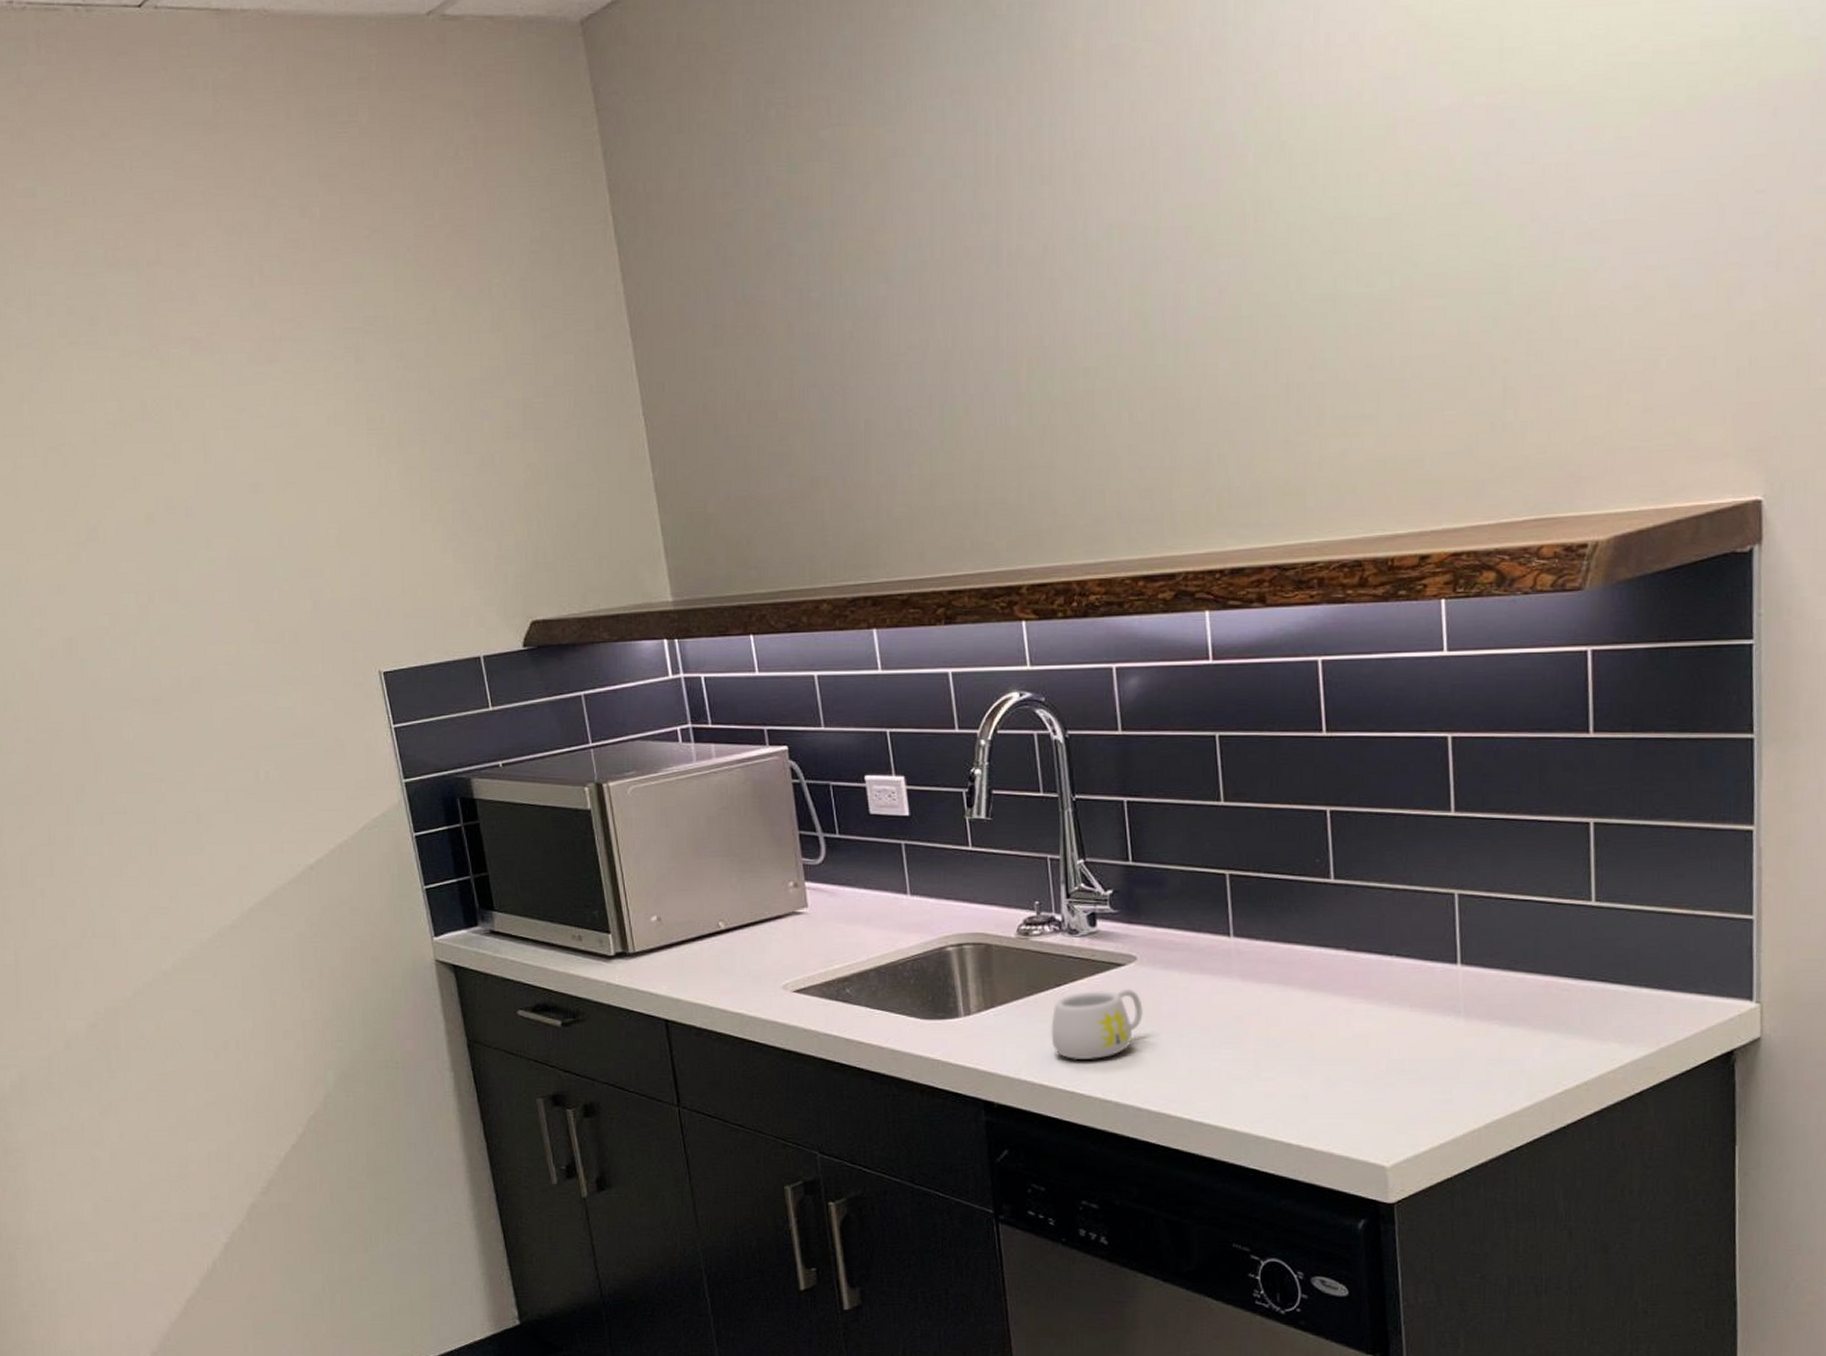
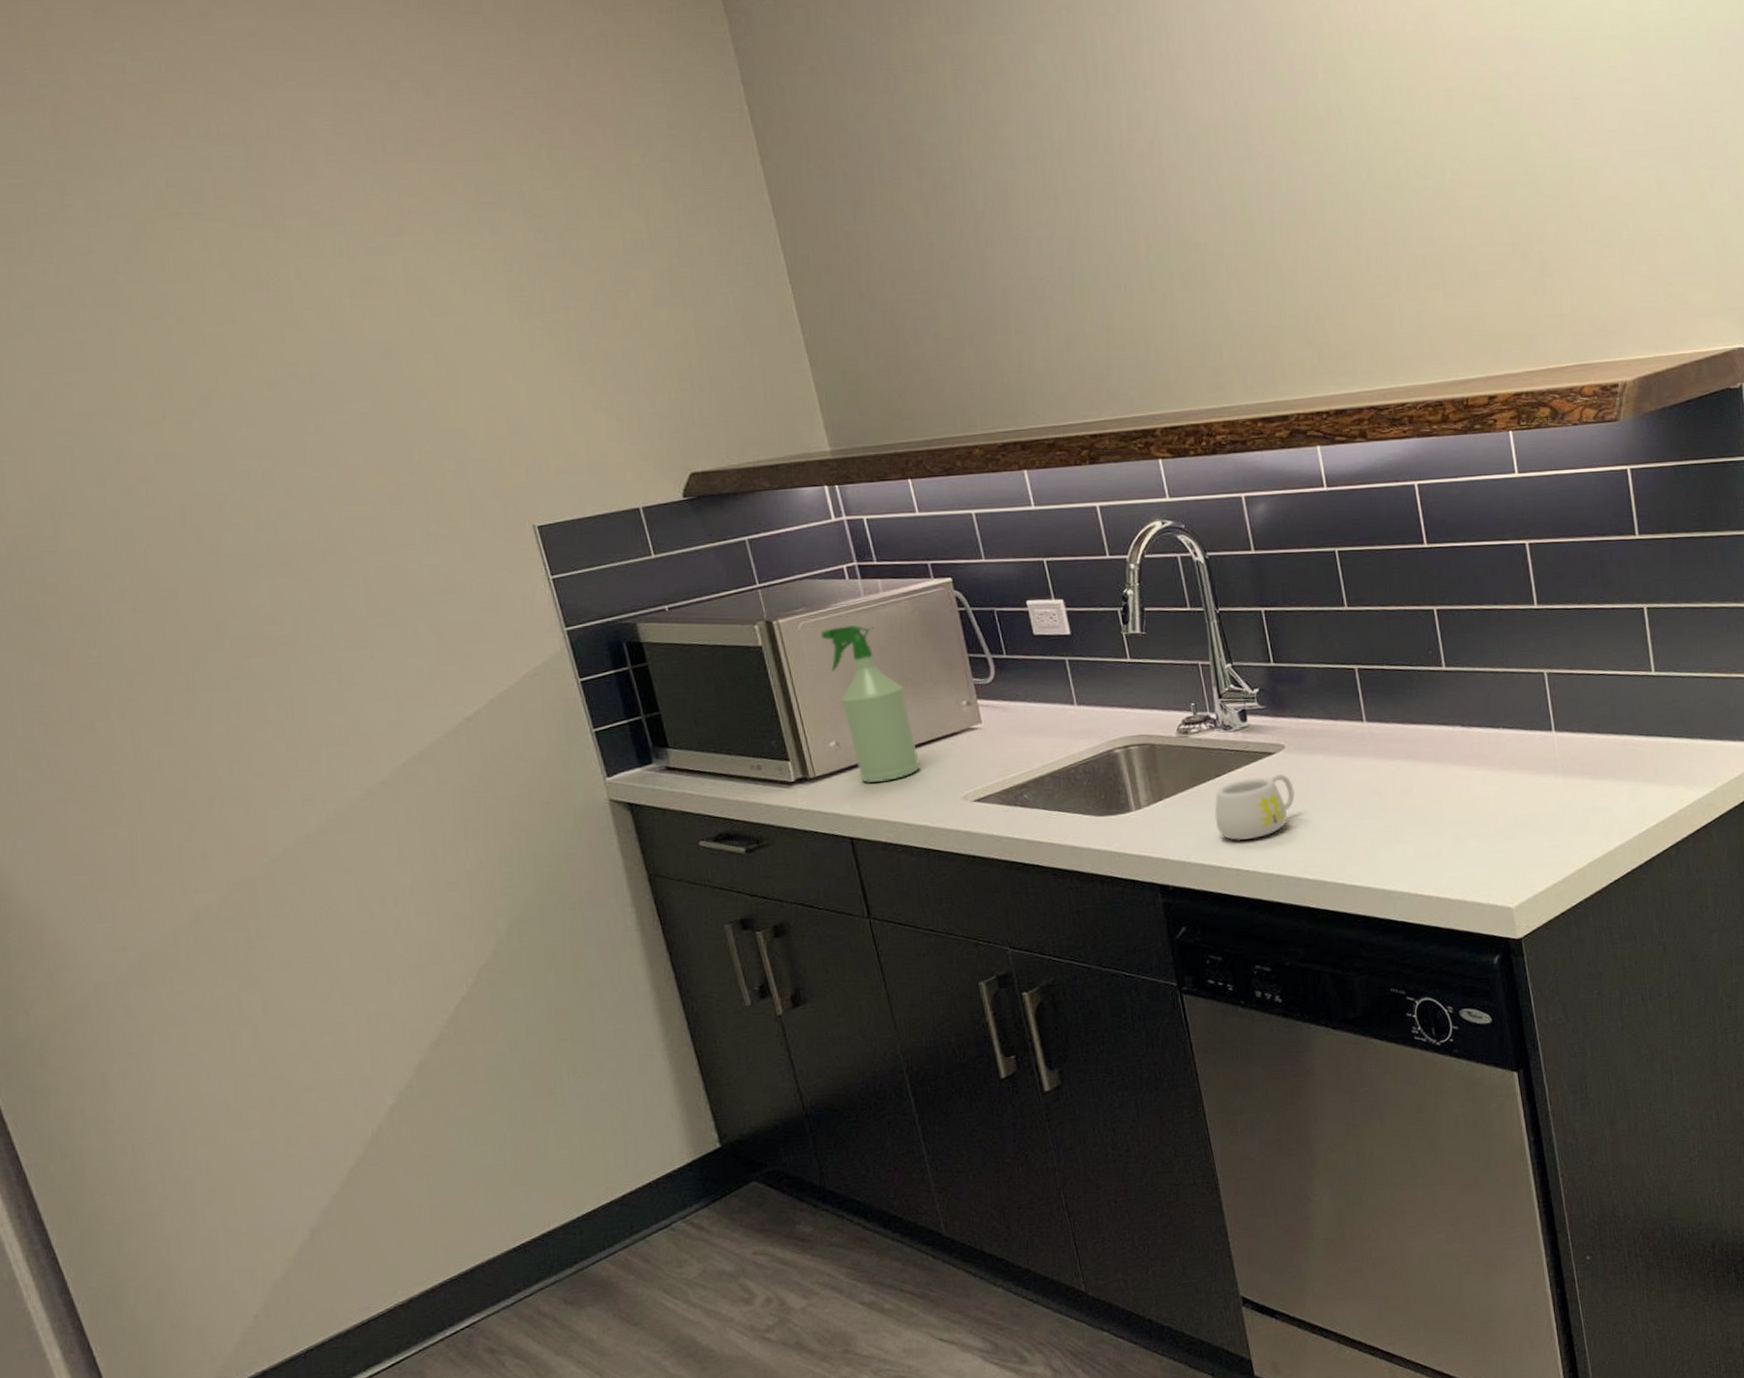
spray bottle: none [650,793,740,964] -> present [820,625,920,784]

